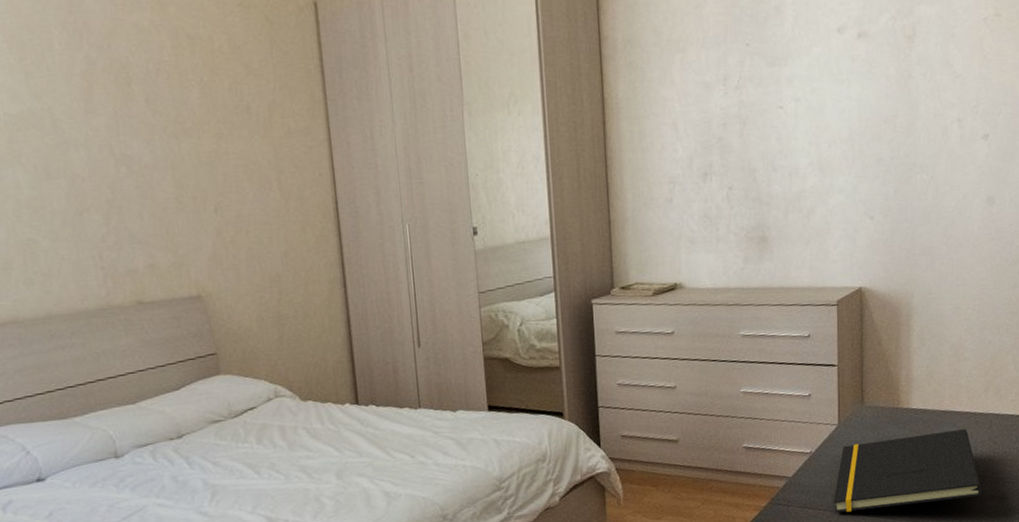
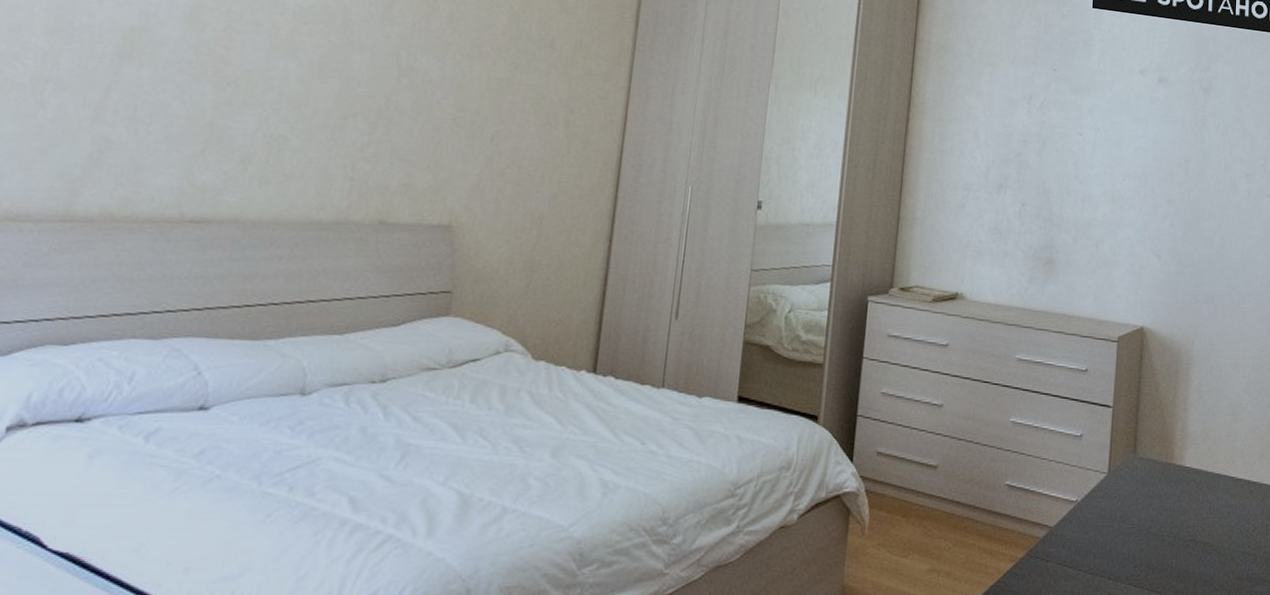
notepad: present [833,429,982,513] -> none [1095,497,1253,578]

